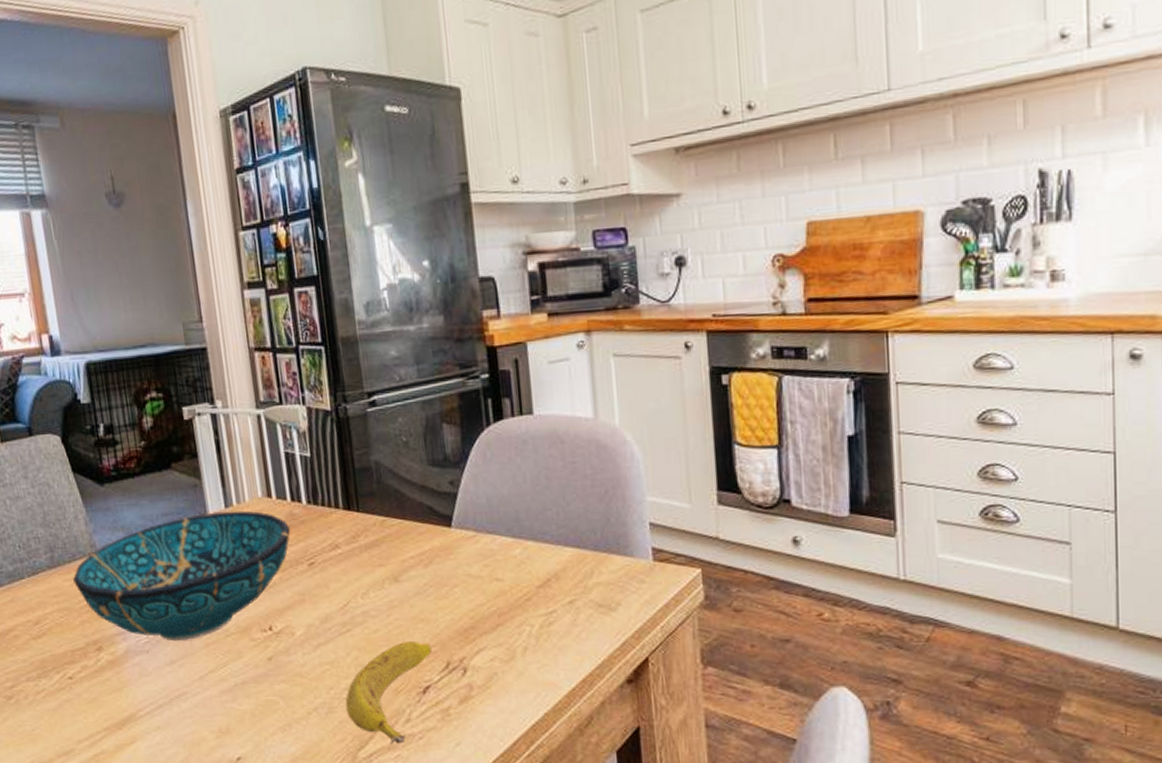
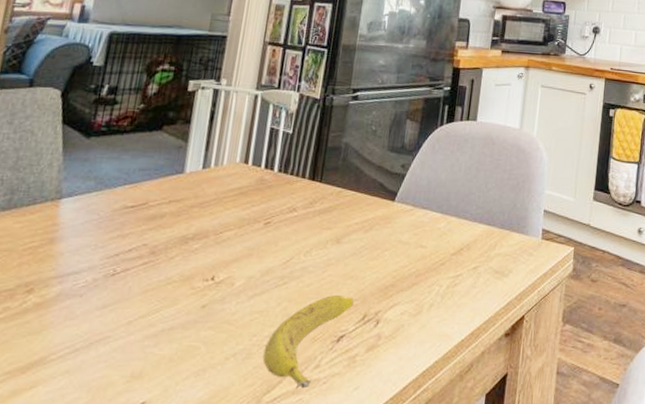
decorative bowl: present [72,510,291,642] -> none [24,171,258,287]

